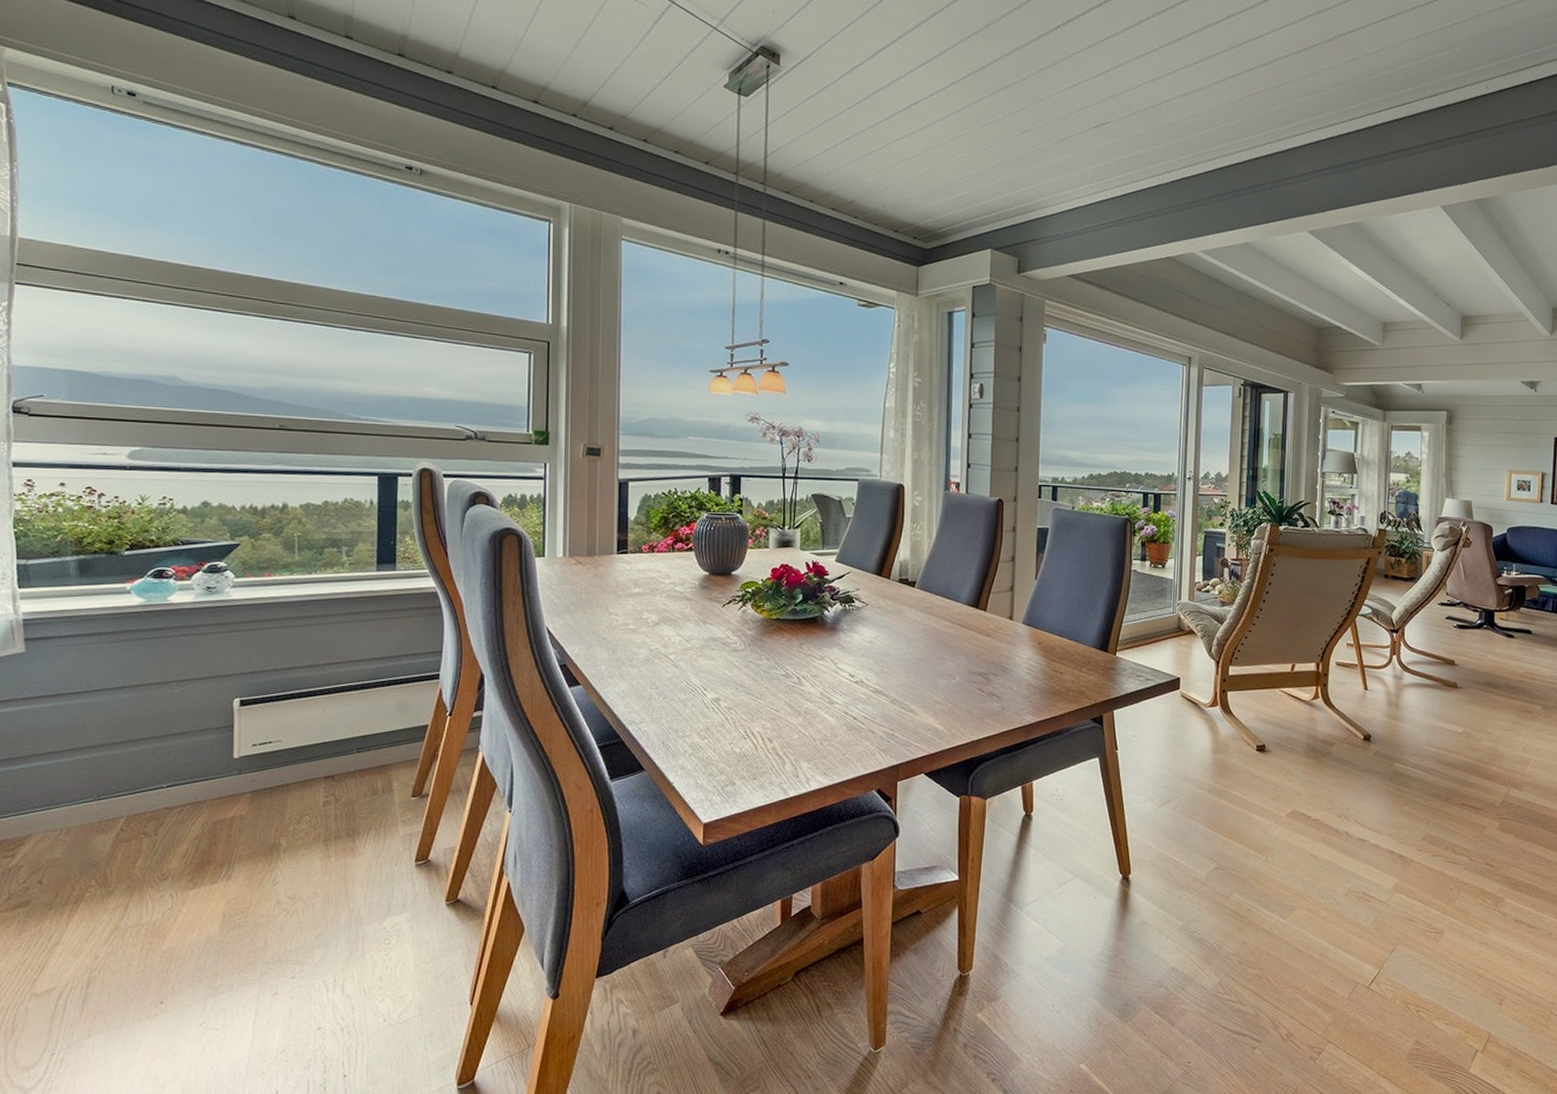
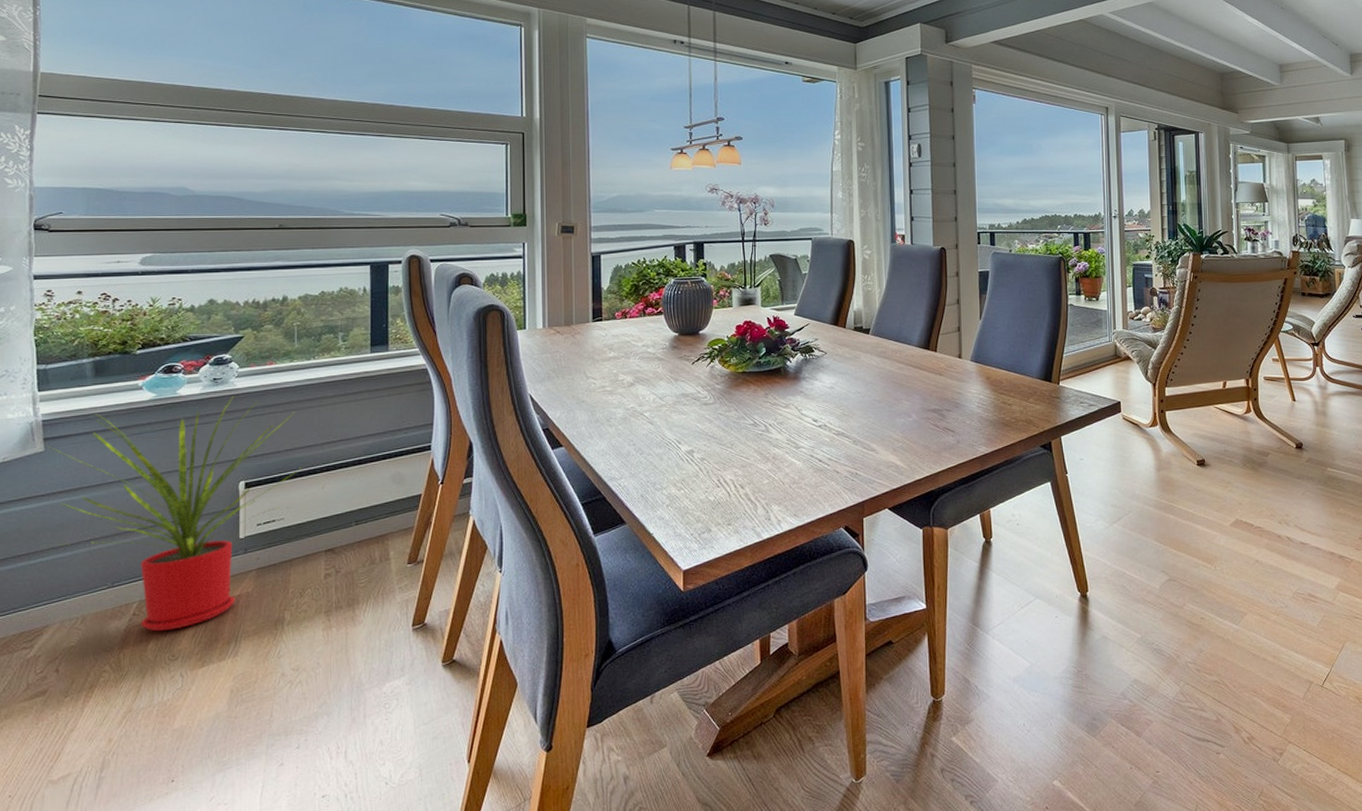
house plant: none [30,607,300,849] -> present [48,396,301,632]

